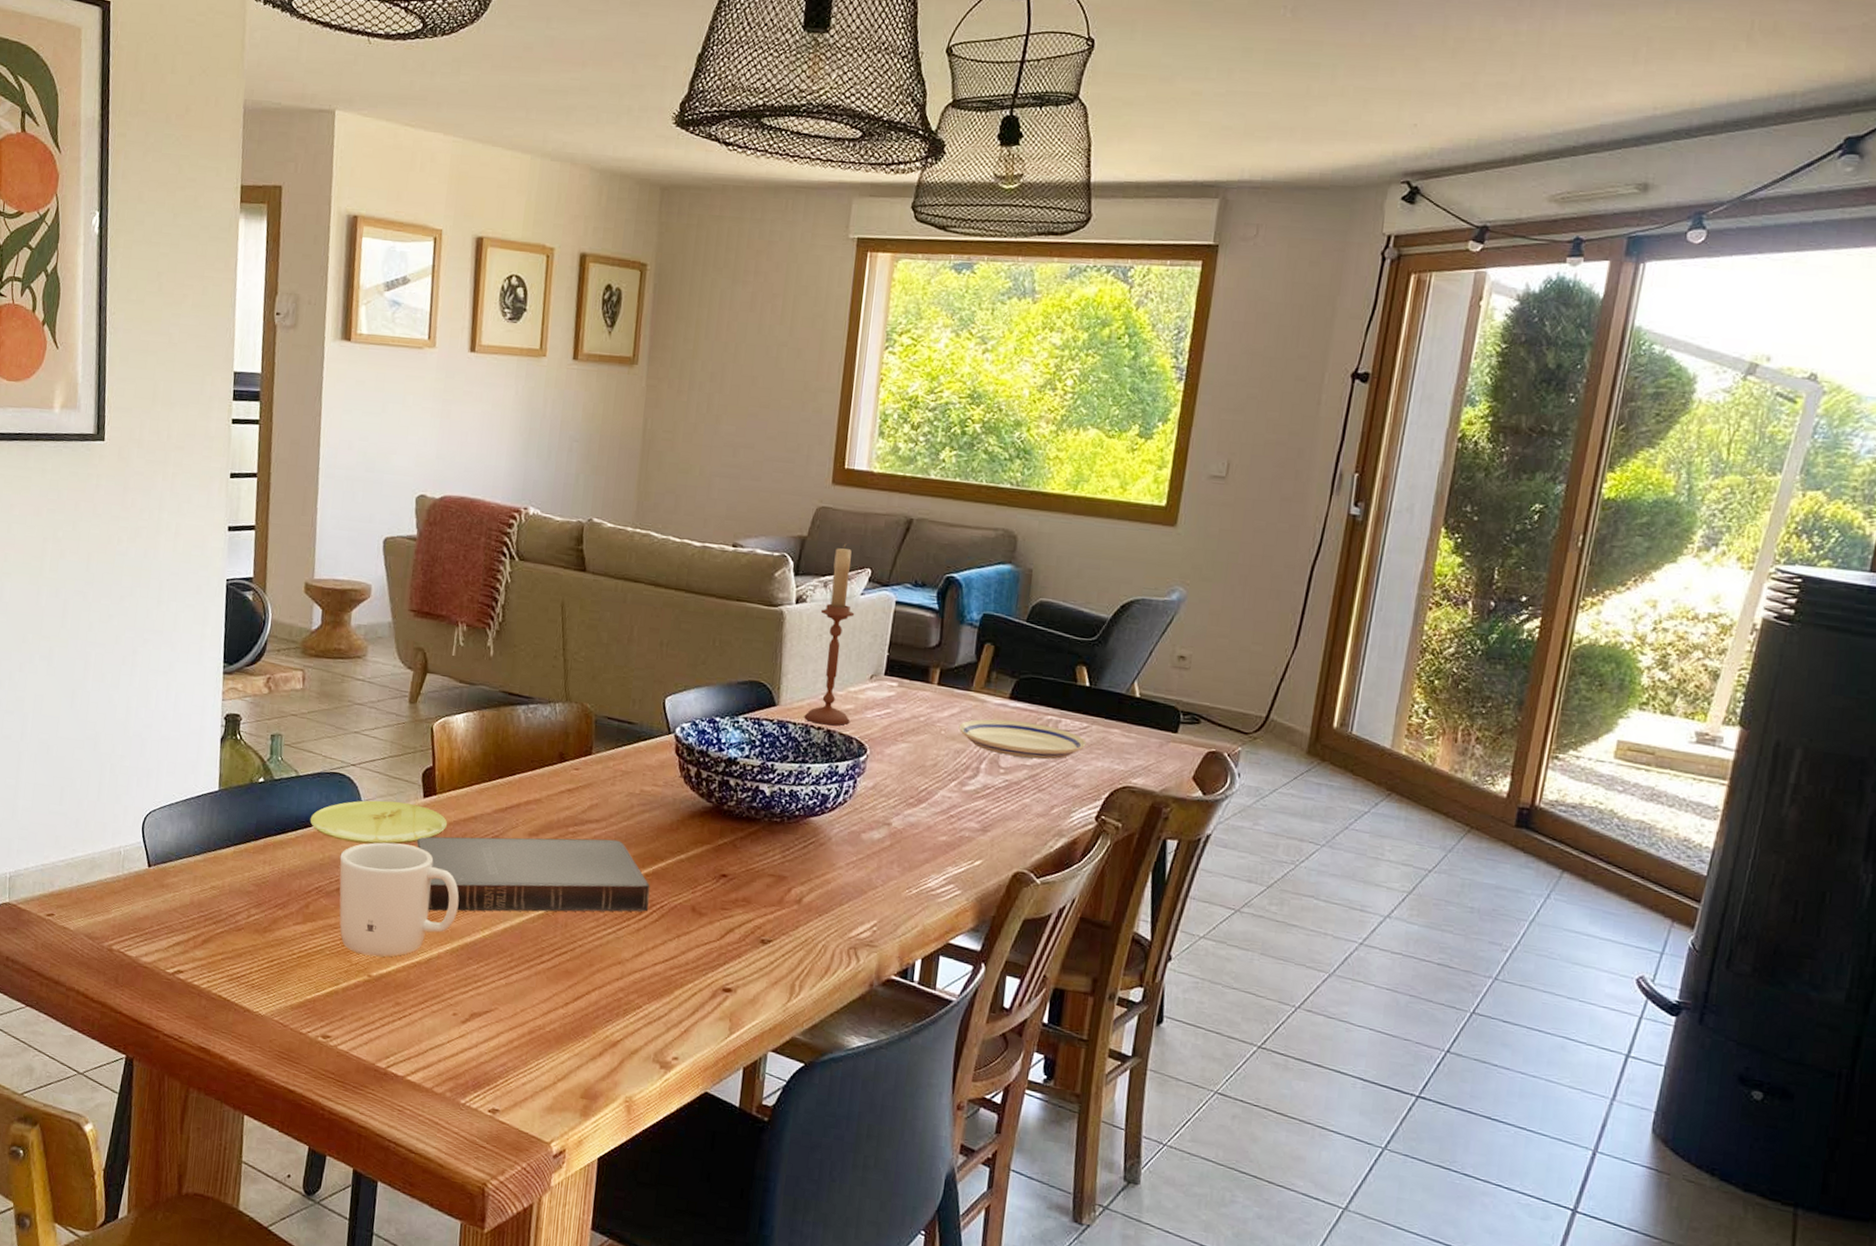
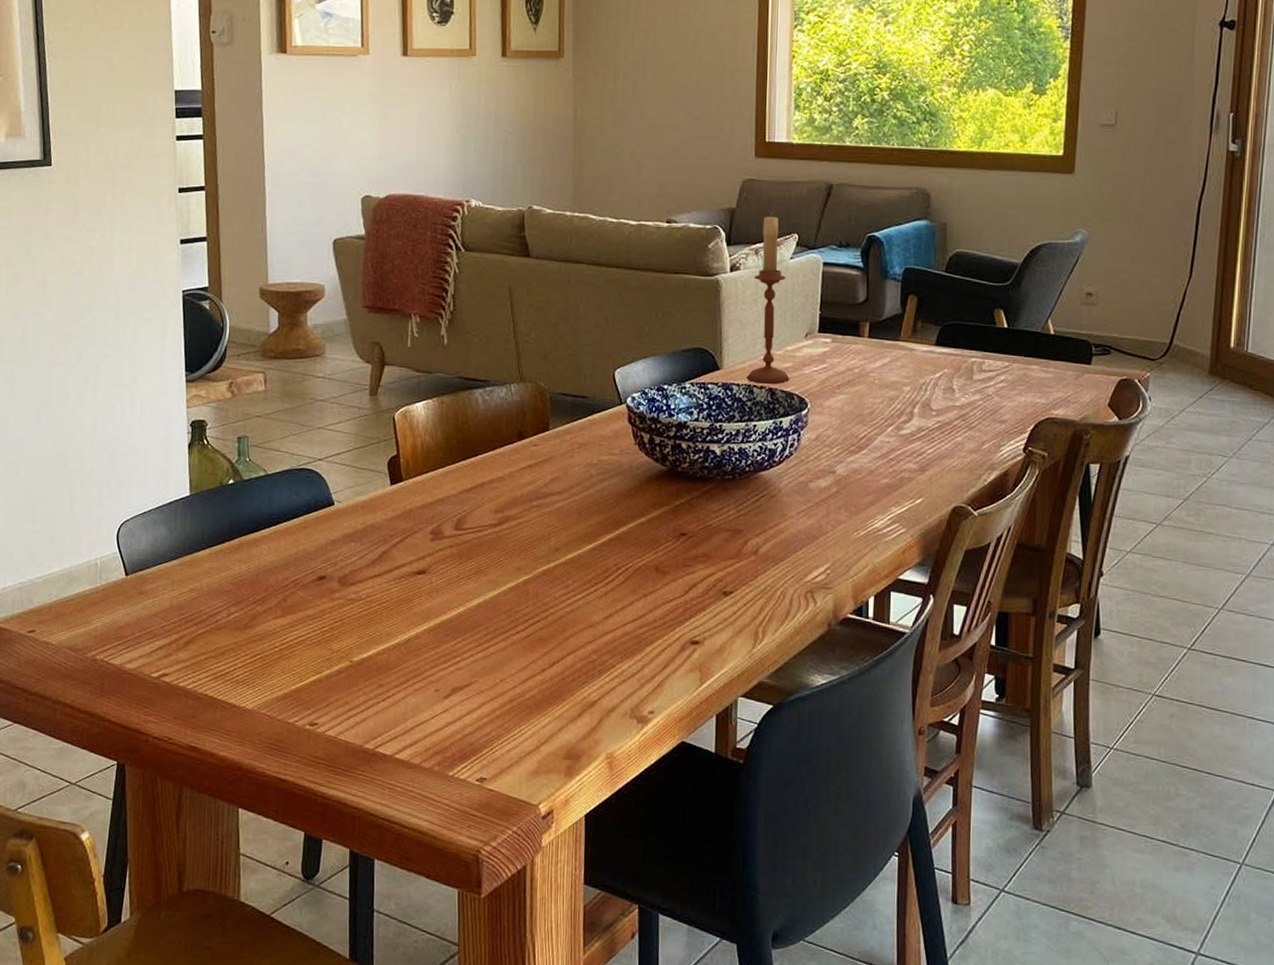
plate: present [310,800,448,845] -> none [281,491,416,535]
mug: present [339,842,460,957] -> none [313,531,433,642]
book: present [417,836,650,912] -> none [387,509,615,593]
plate: present [958,719,1087,760] -> none [891,365,1009,400]

